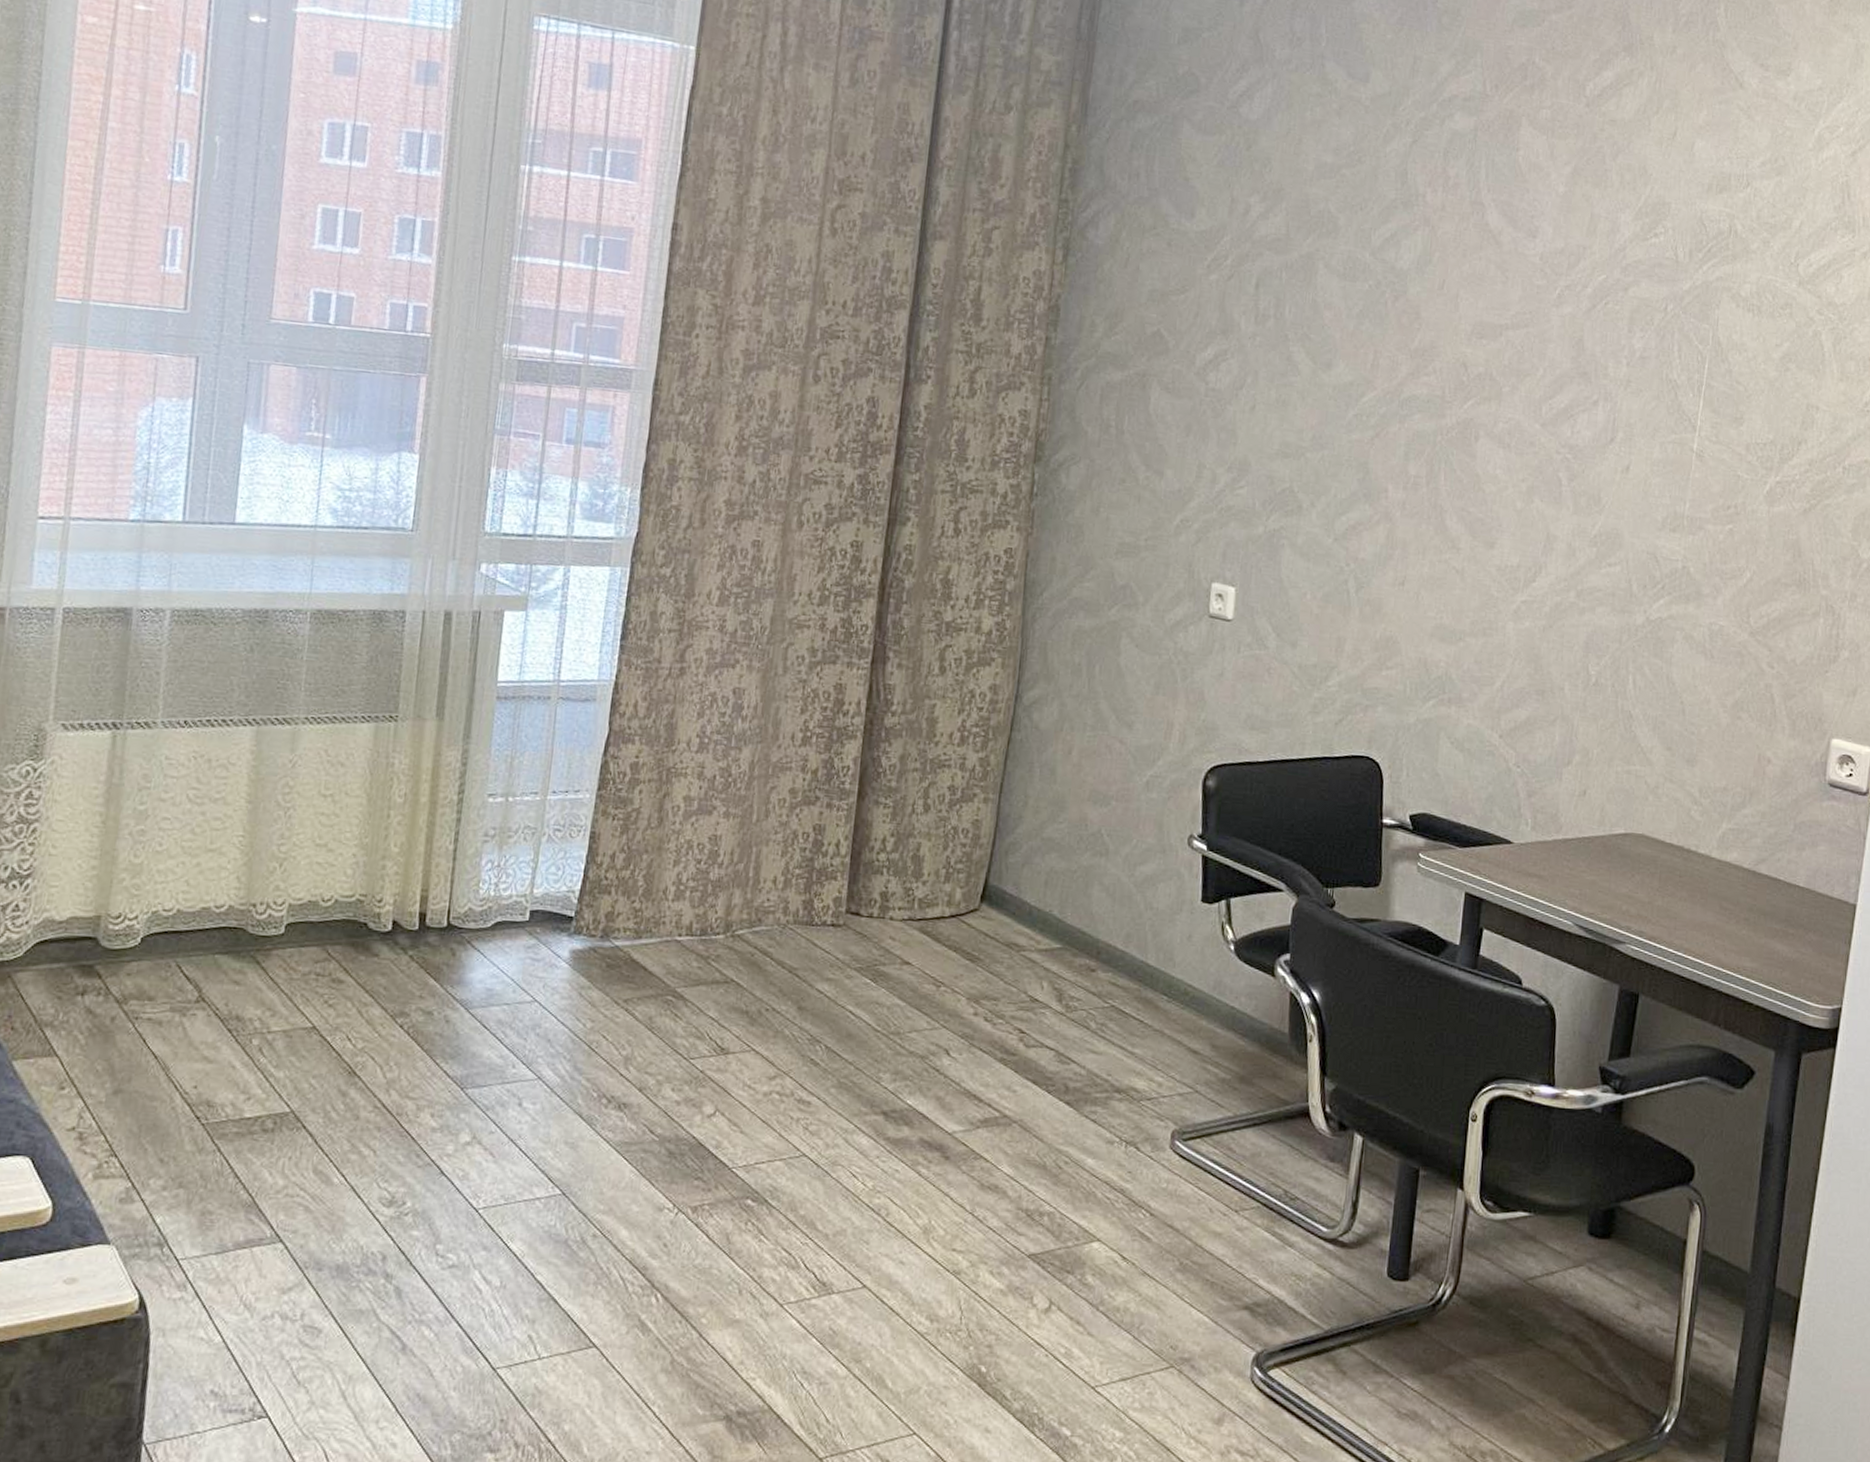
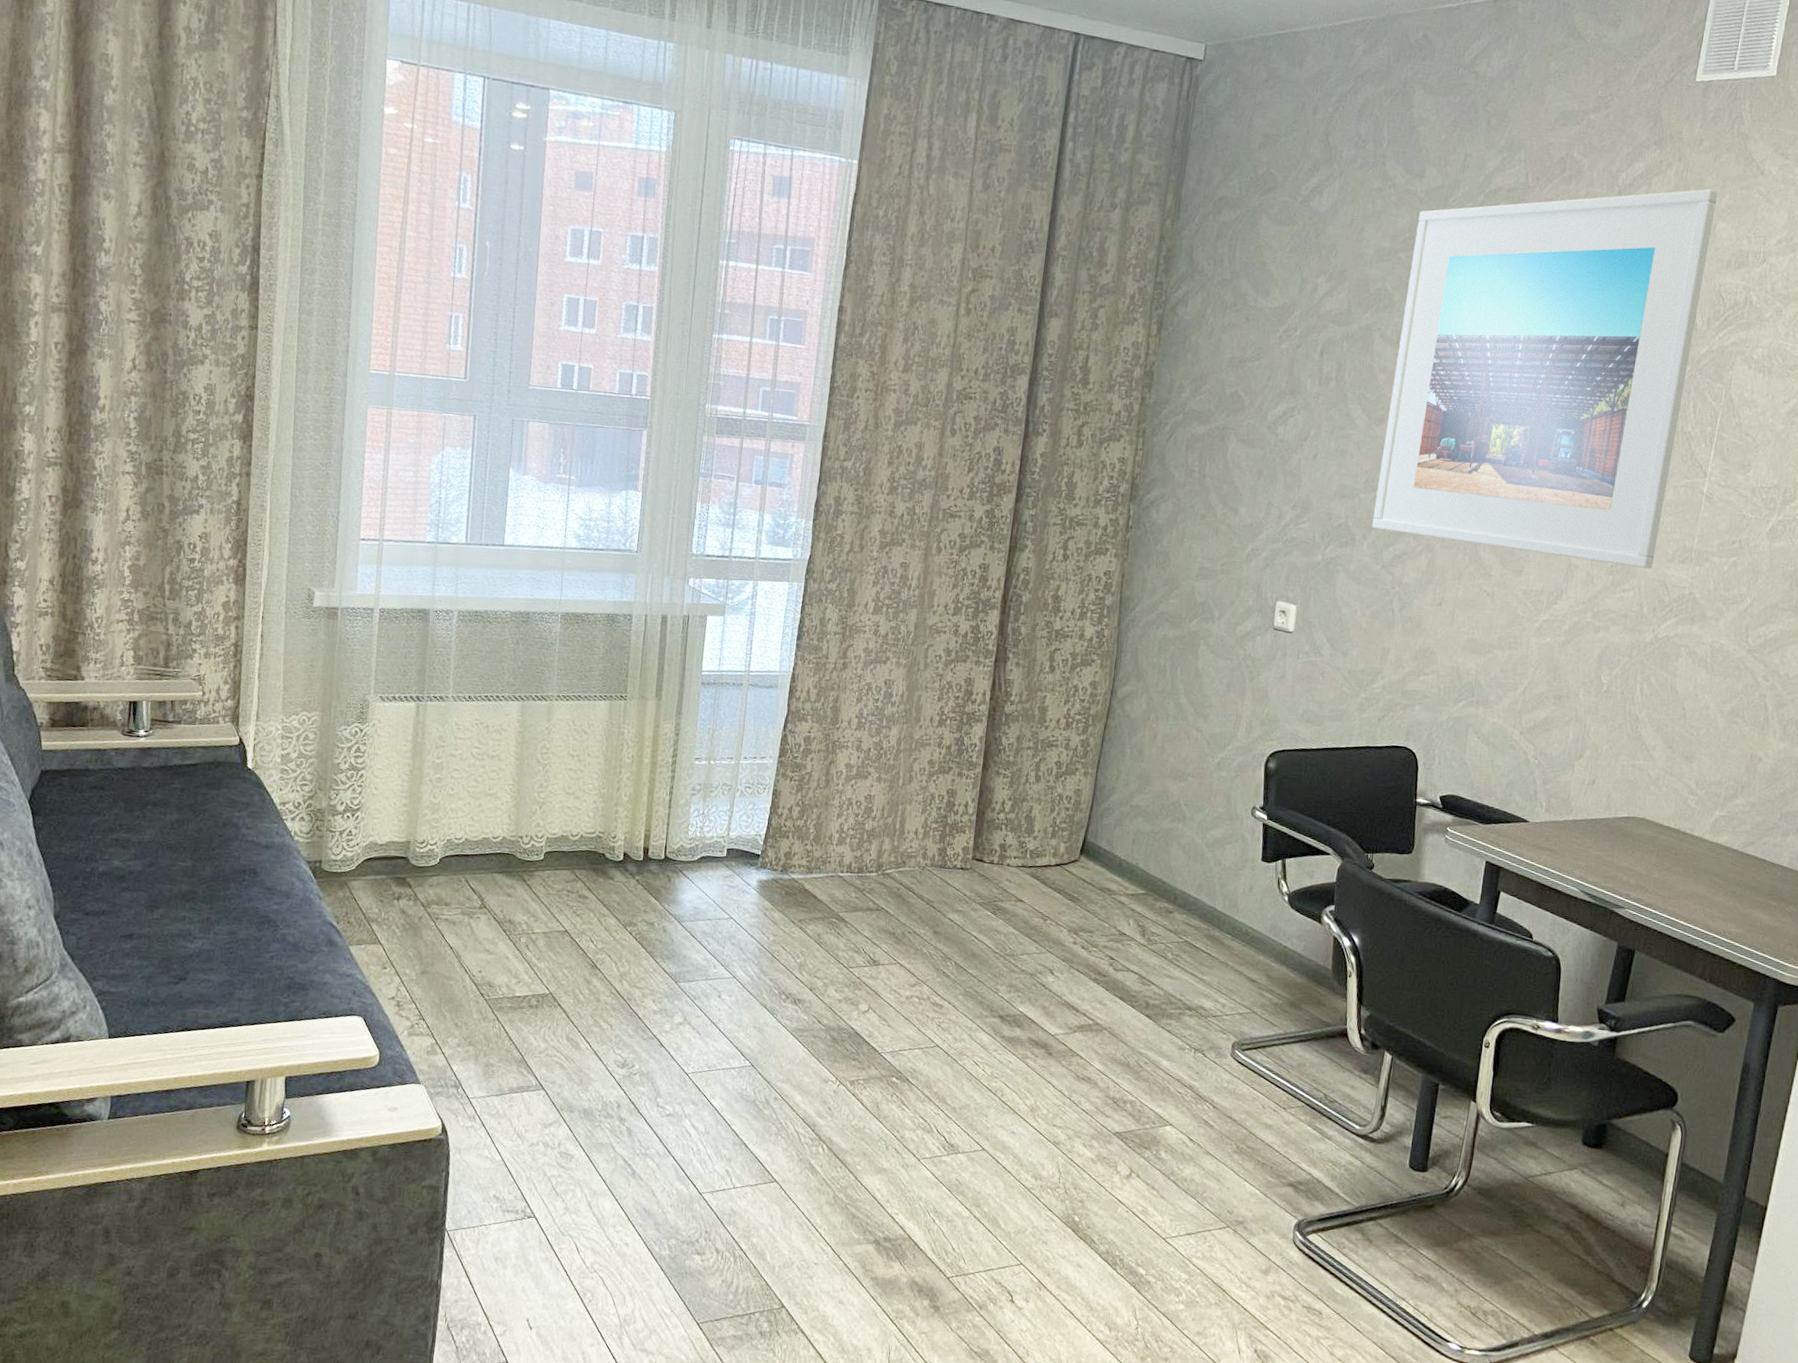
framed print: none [1321,102,1695,539] -> present [1372,188,1718,569]

